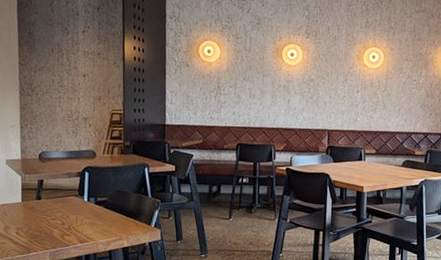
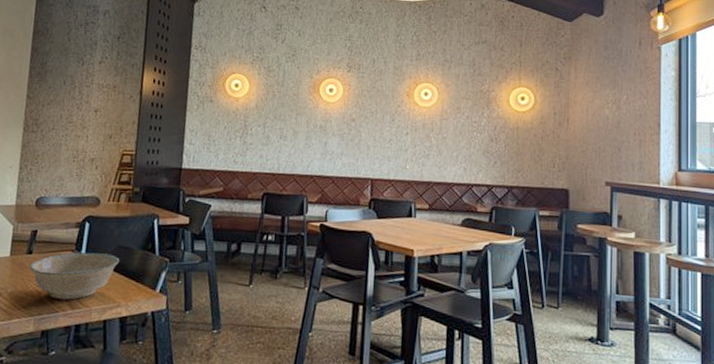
ceramic bowl: none [40,196,118,236] -> present [29,252,120,300]

